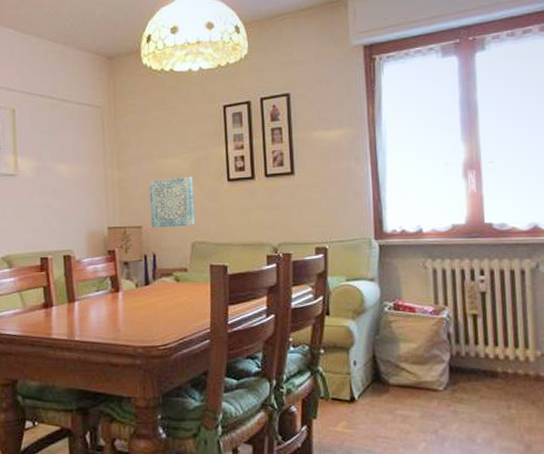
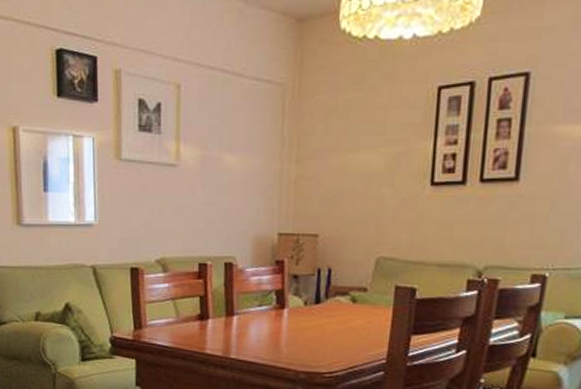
wall art: present [149,176,196,228] -> none [329,176,387,238]

